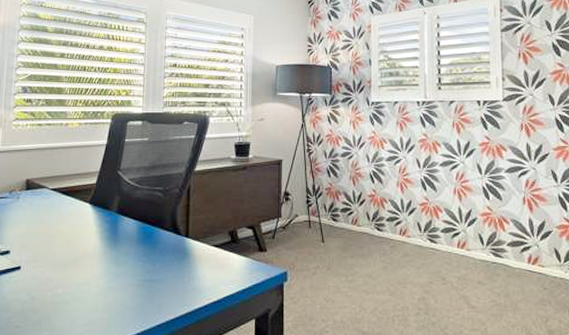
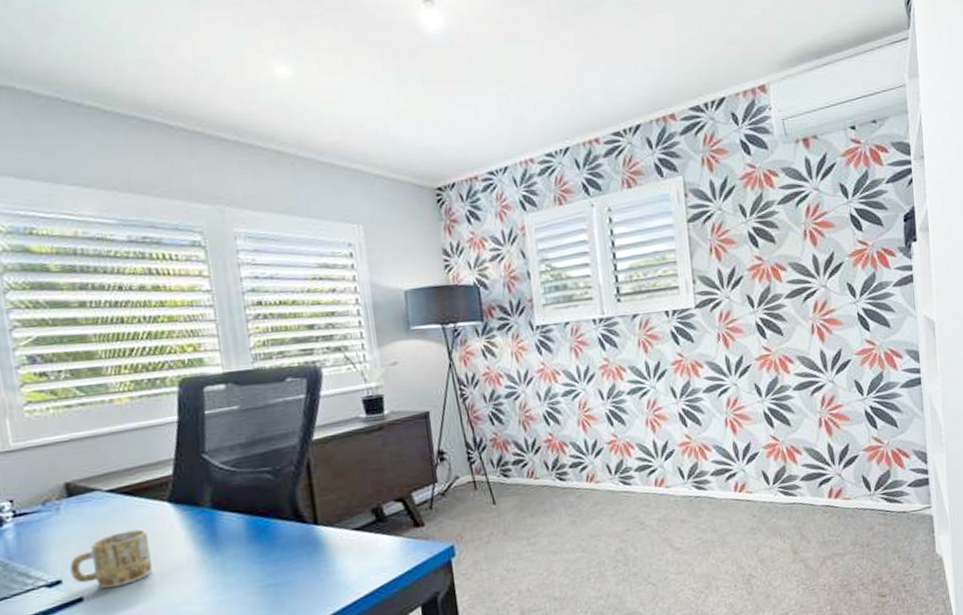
mug: none [16,221,71,263] -> present [69,529,152,588]

